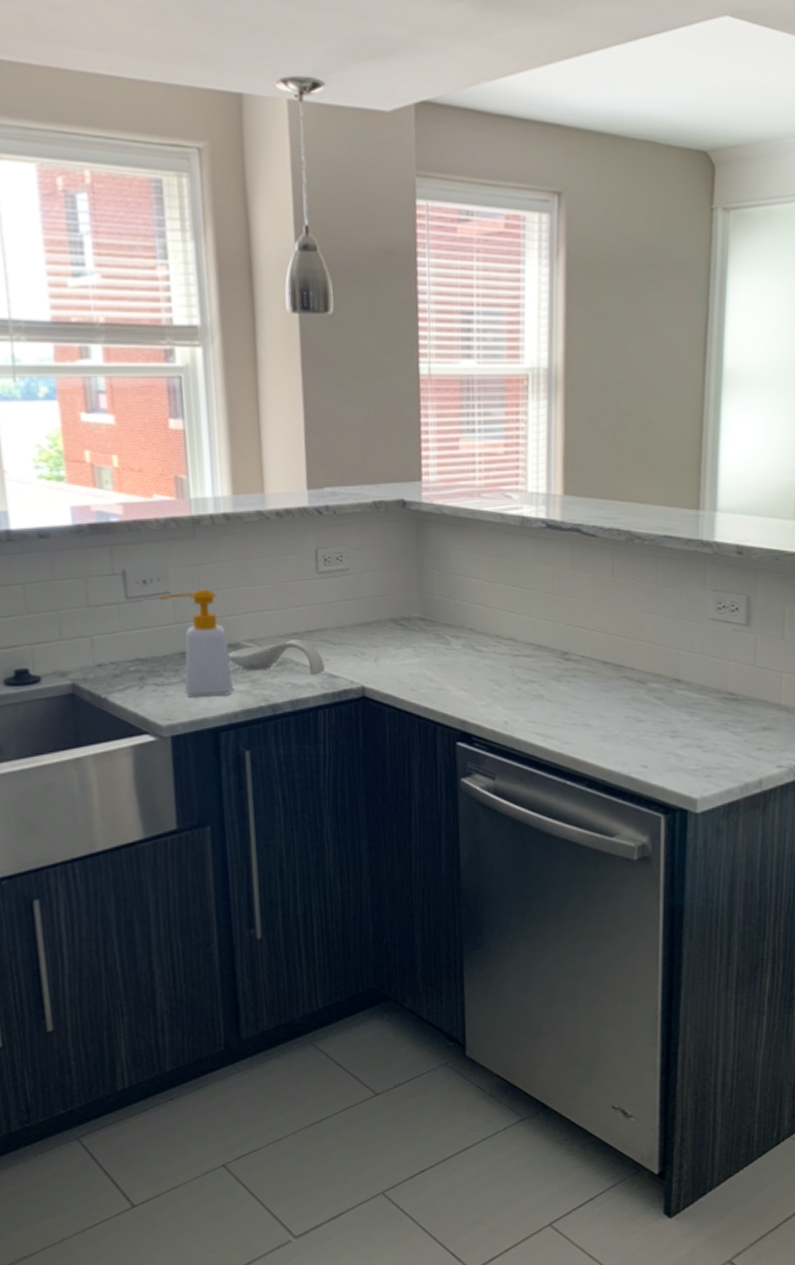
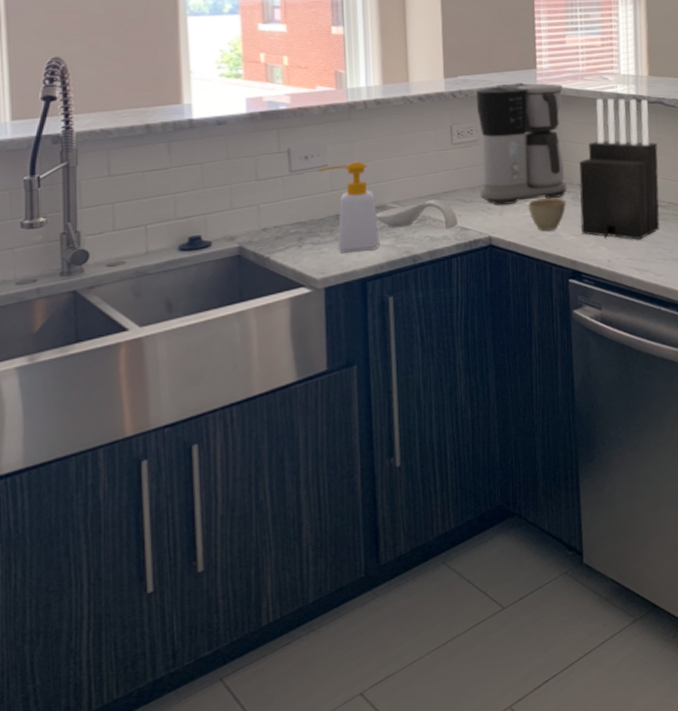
coffee maker: none [347,500,457,650] -> present [476,83,567,205]
cup: none [408,643,455,683] -> present [527,197,566,231]
knife block: none [471,522,571,699] -> present [579,98,660,240]

